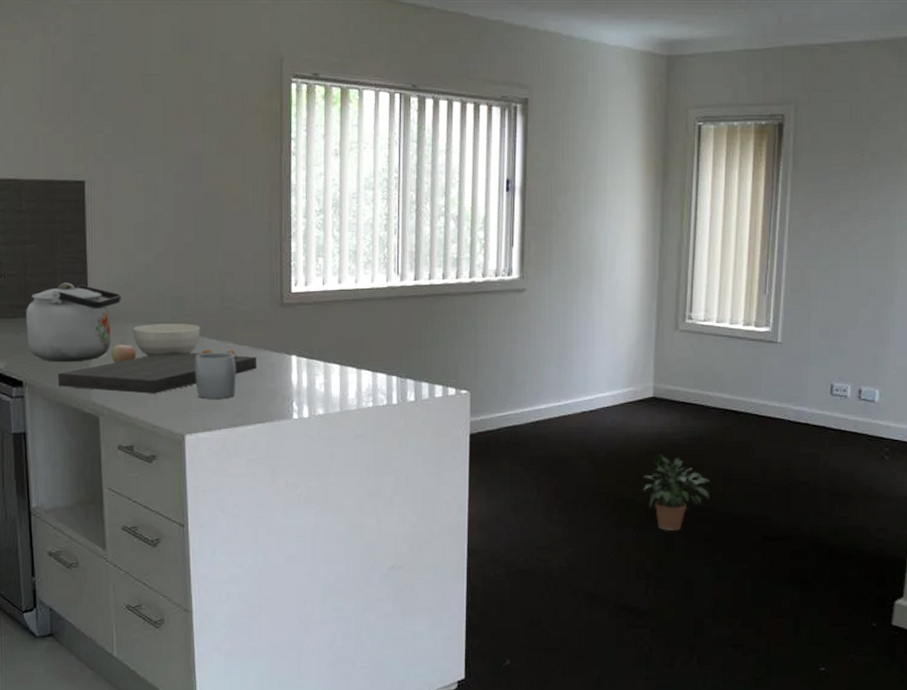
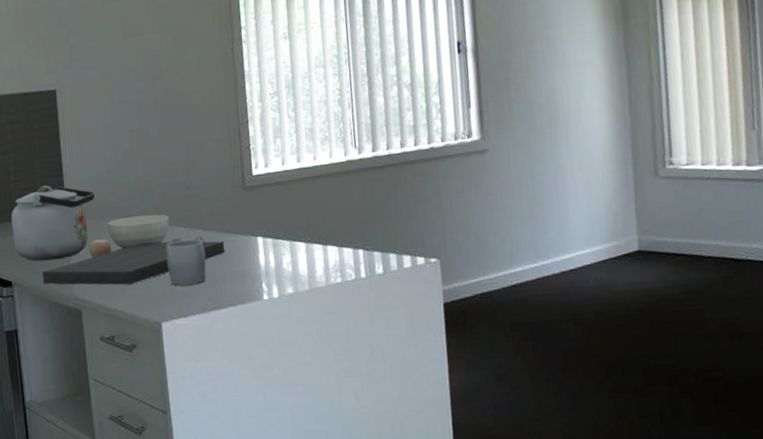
potted plant: present [642,454,711,532] -> none [637,311,716,396]

